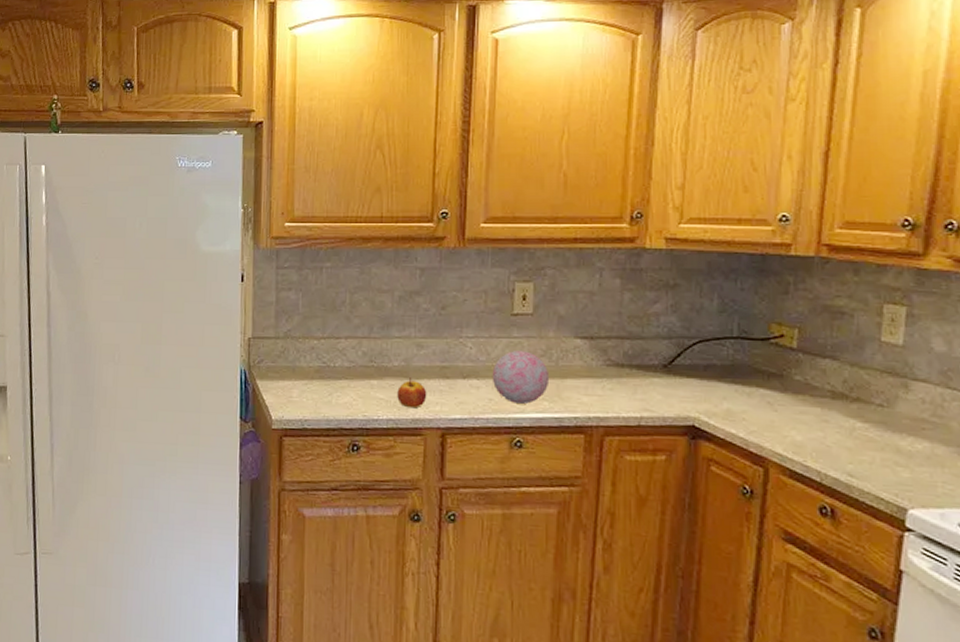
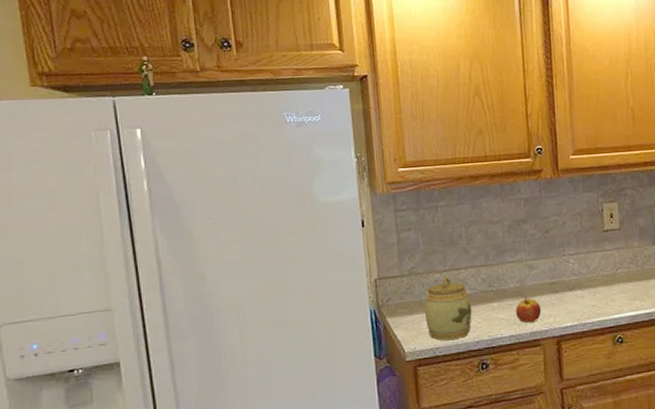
jar: none [296,344,348,414] -> present [424,276,472,341]
decorative orb: present [492,351,550,404] -> none [592,261,639,306]

